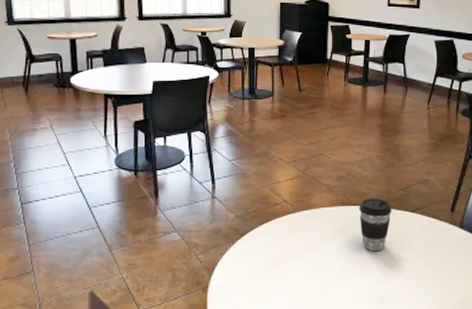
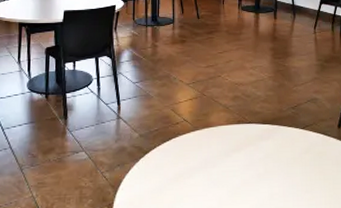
coffee cup: present [359,198,392,252] -> none [253,116,284,167]

